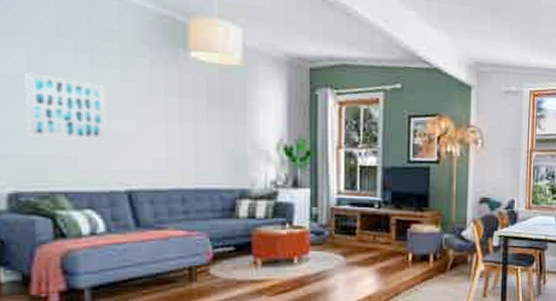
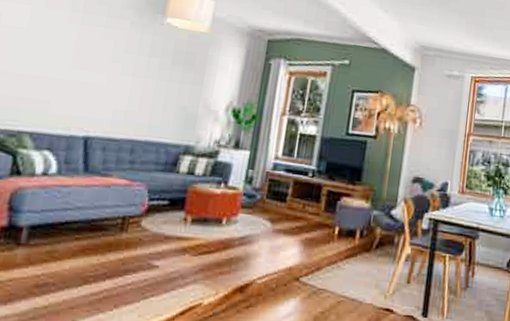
wall art: present [25,72,108,143] -> none [12,25,89,91]

